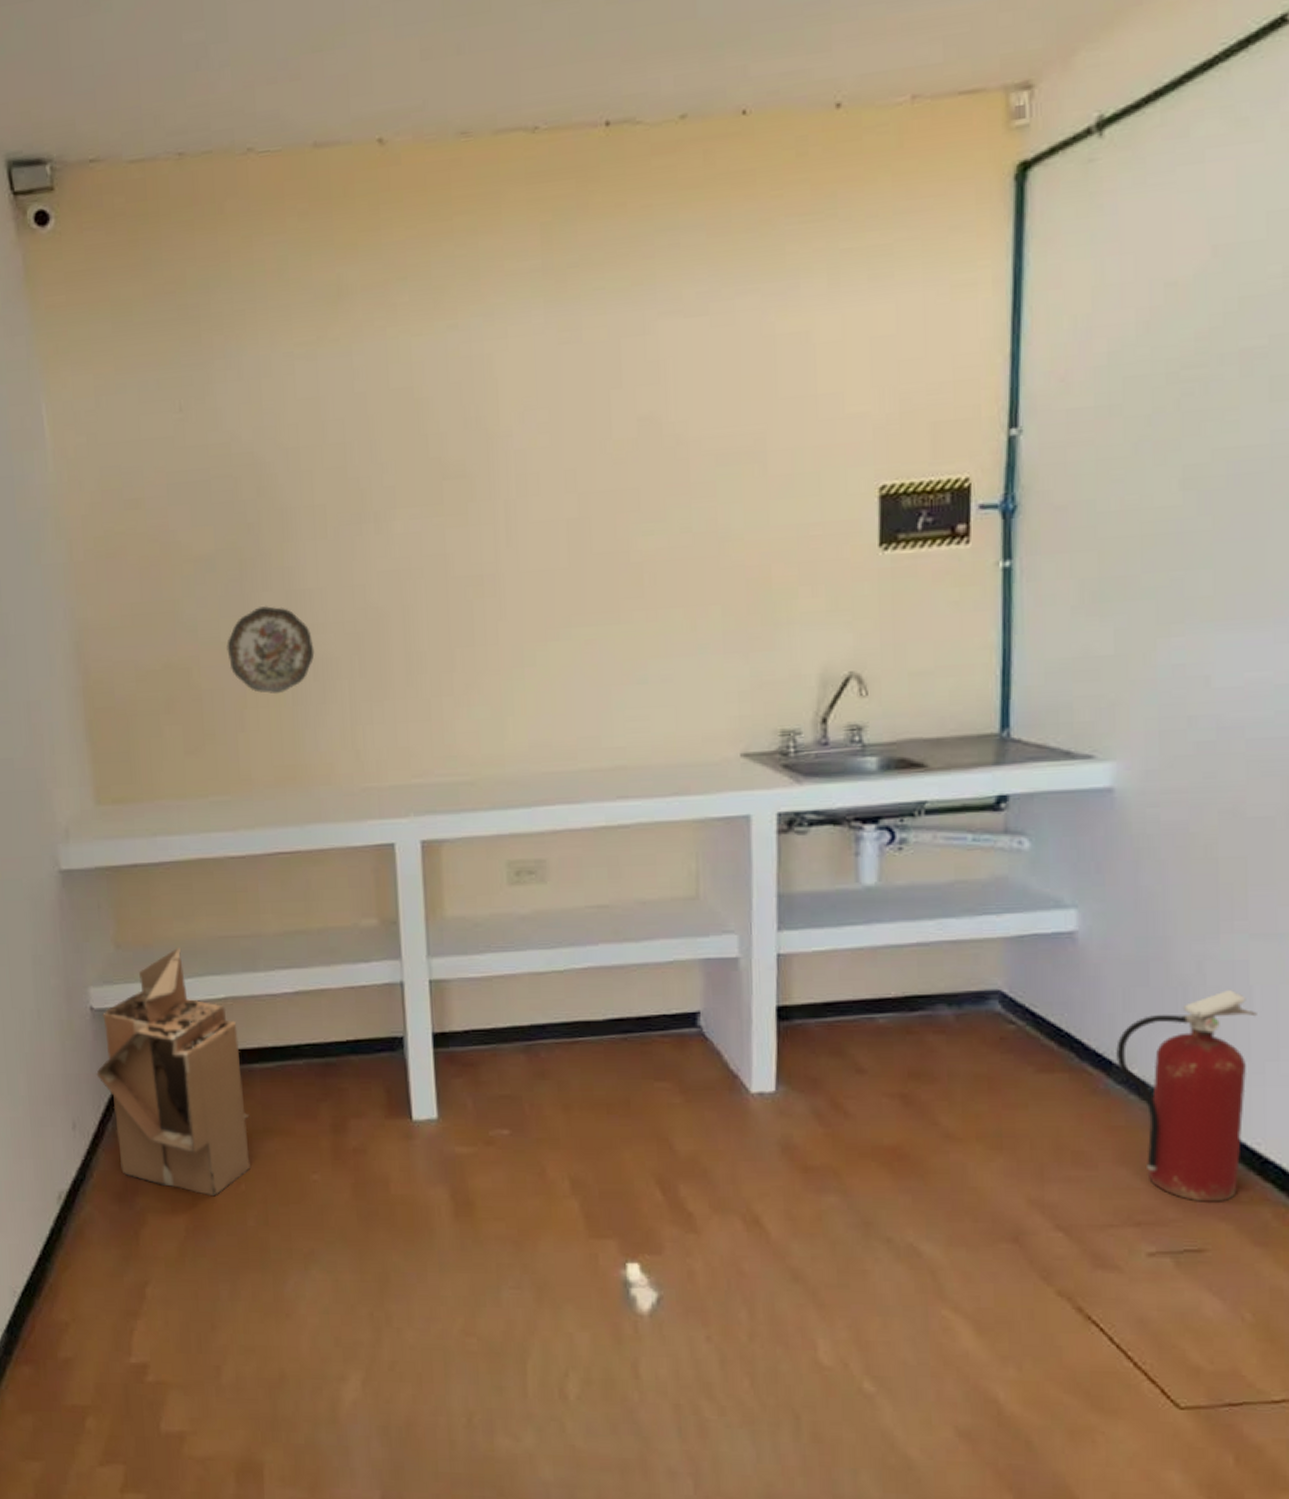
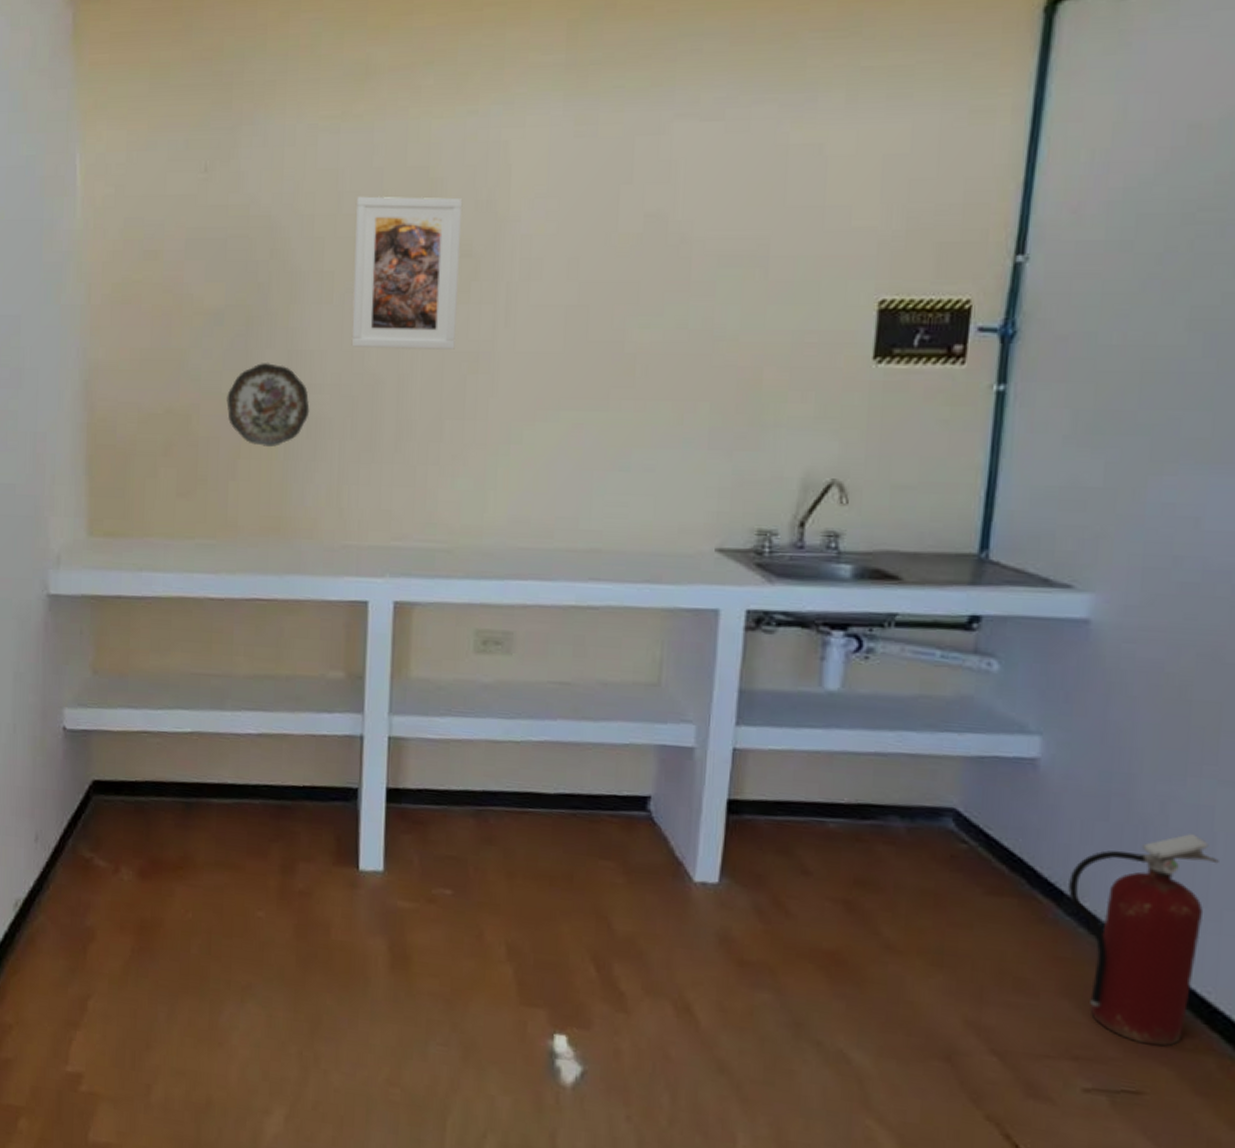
carton: present [96,948,250,1197] -> none [62,680,203,921]
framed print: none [342,417,458,582] -> present [351,196,463,349]

